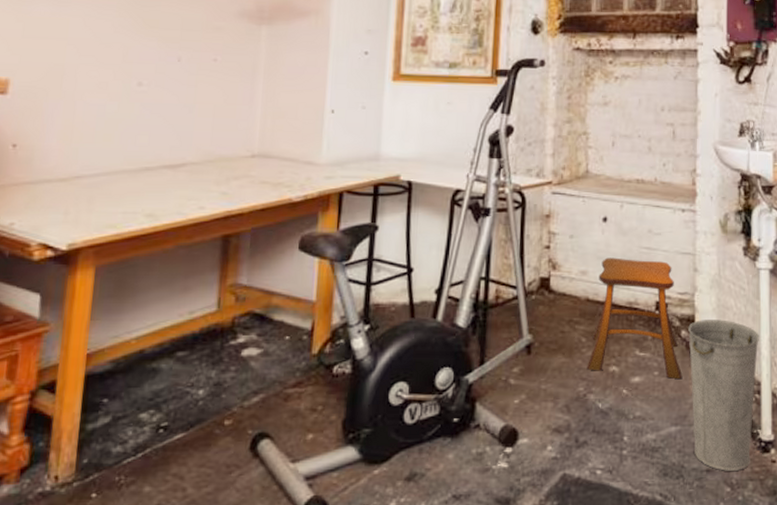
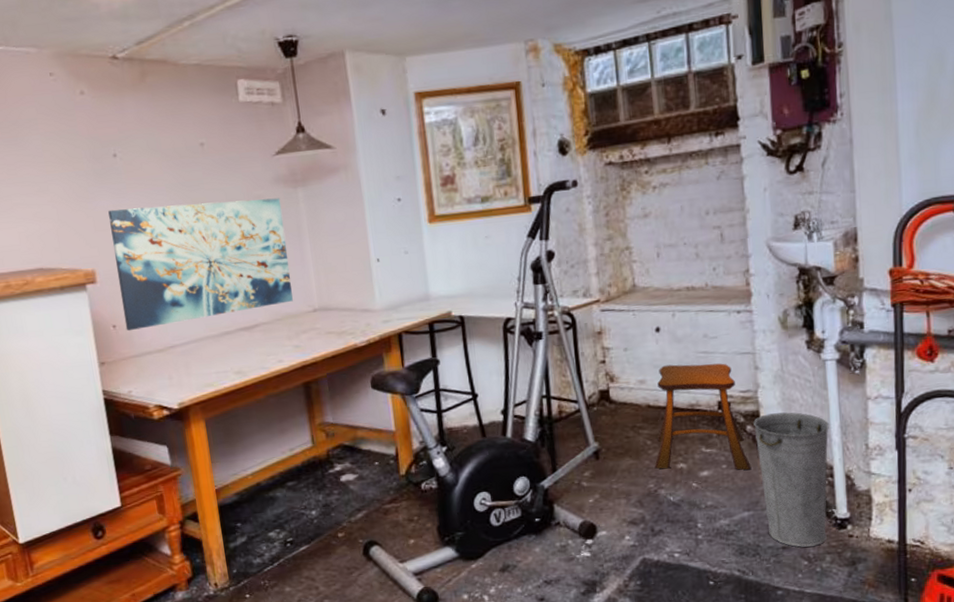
wall art: none [27,17,241,153] -> present [108,198,293,331]

